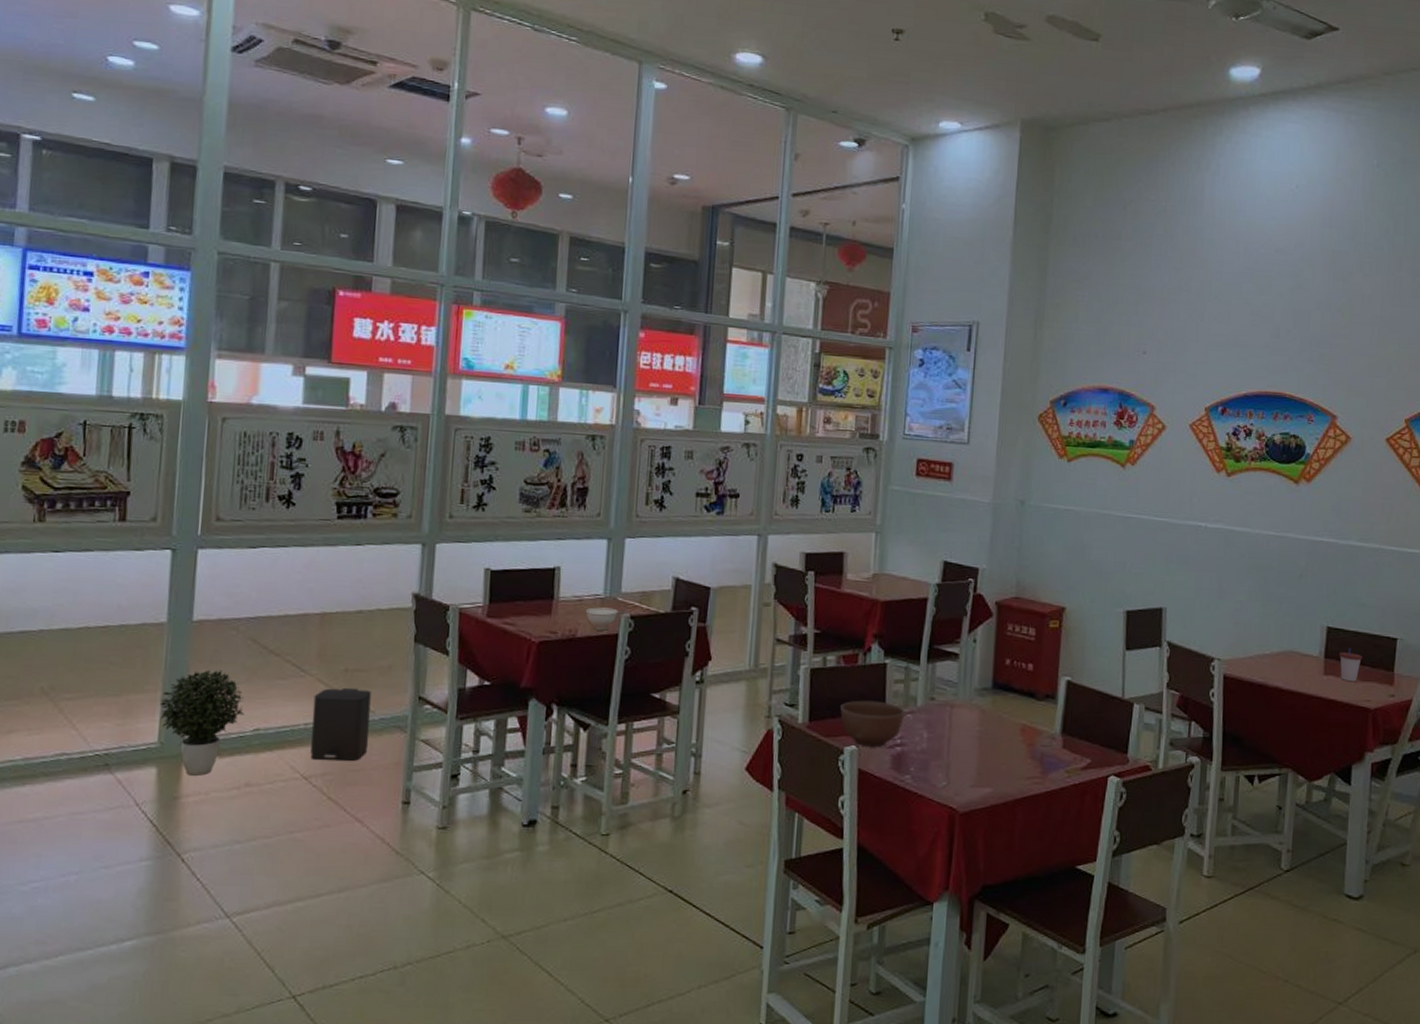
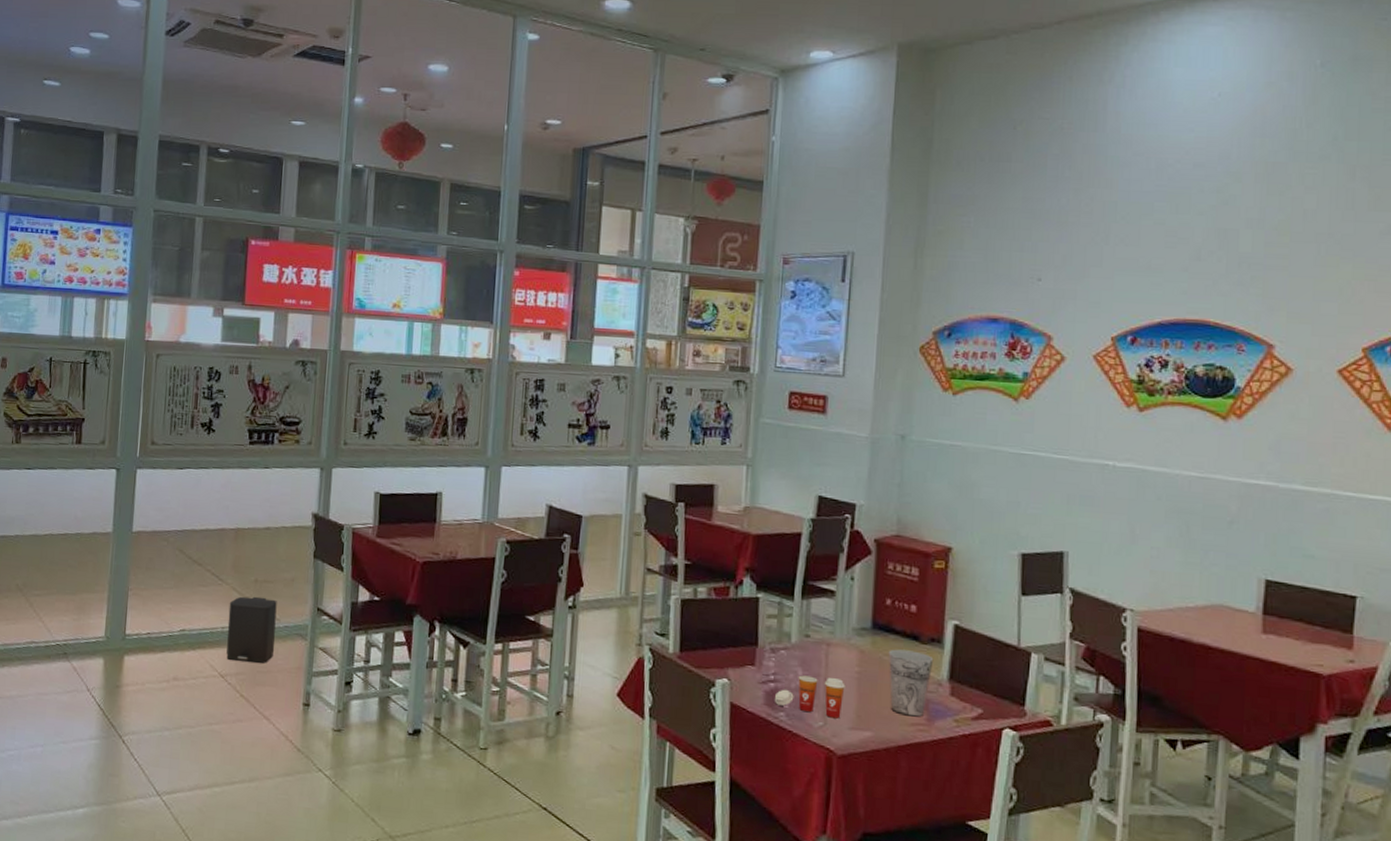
potted plant: present [161,670,245,776] -> none [107,575,173,668]
bowl: present [585,607,618,630] -> none [465,531,495,554]
bowl: present [840,700,905,747] -> none [711,633,778,682]
beverage cup: none [900,737,968,778] -> present [774,675,846,719]
cup: none [1007,707,1048,771] -> present [888,649,934,717]
cup: present [1339,648,1363,682] -> none [1282,604,1313,644]

